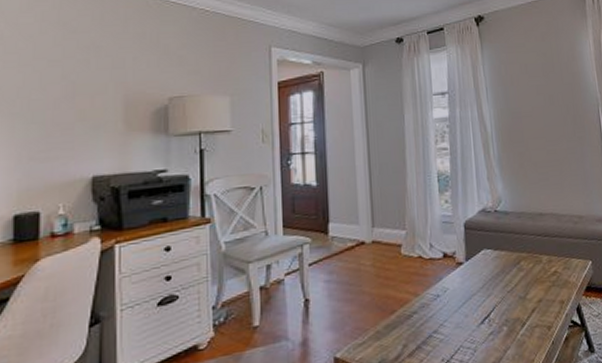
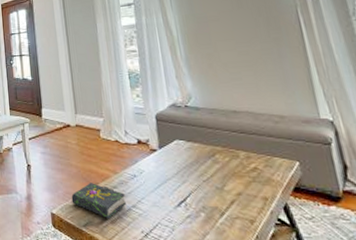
book: none [361,311,427,353] -> present [71,183,126,219]

